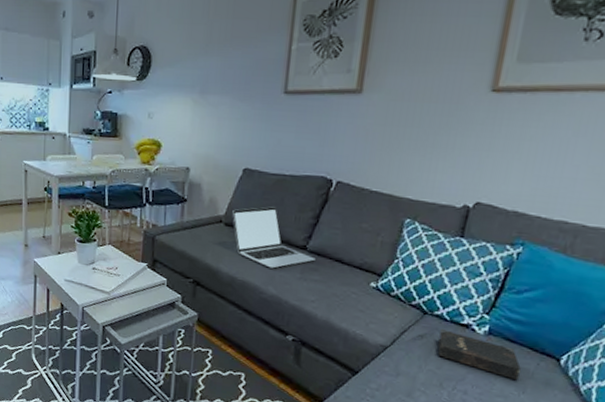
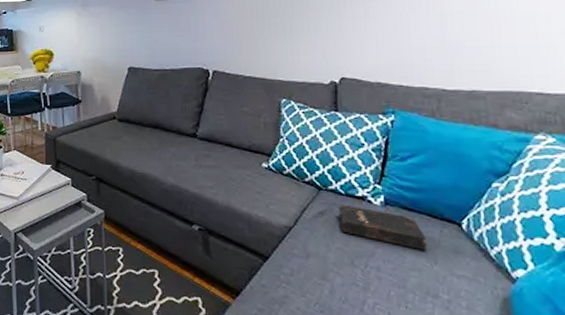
laptop: present [232,206,316,269] -> none [124,100,207,158]

